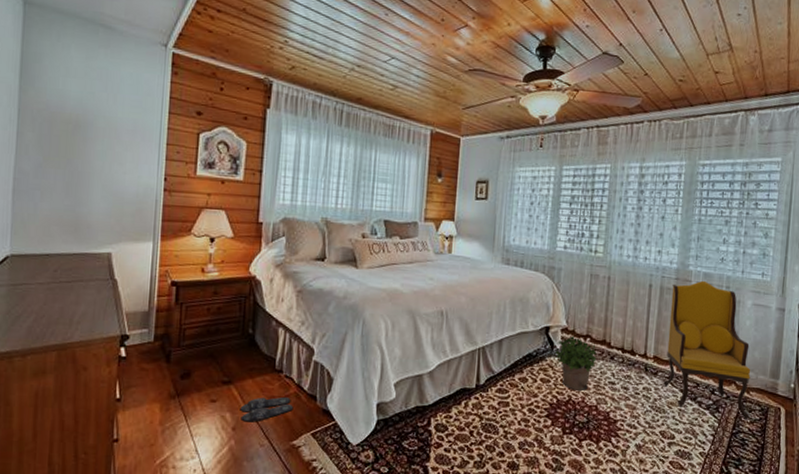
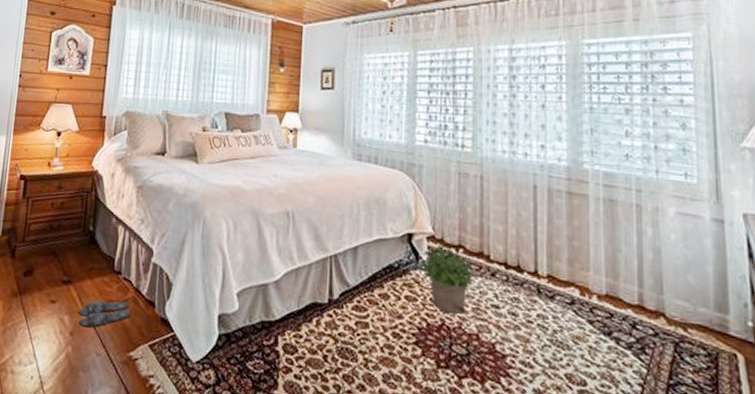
armchair: present [663,280,751,420] -> none [563,181,692,368]

